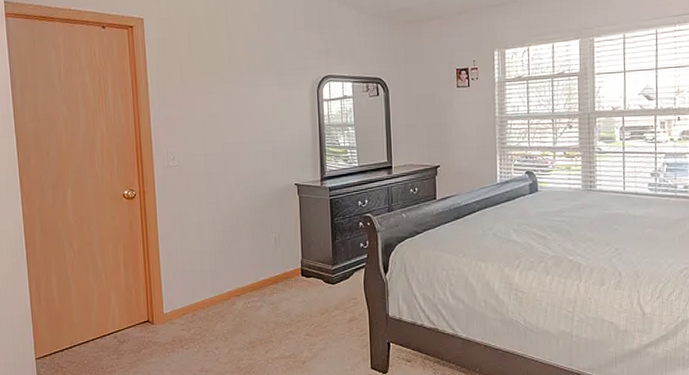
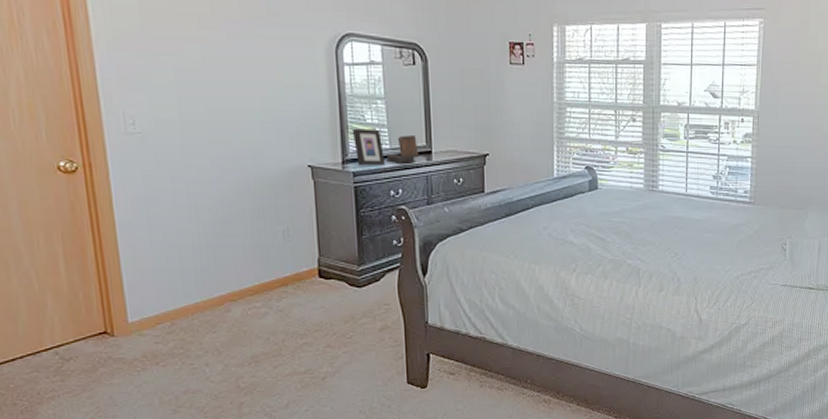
picture frame: none [328,151,354,182] -> present [352,128,385,166]
jewelry box: none [355,154,382,179] -> present [386,135,419,165]

